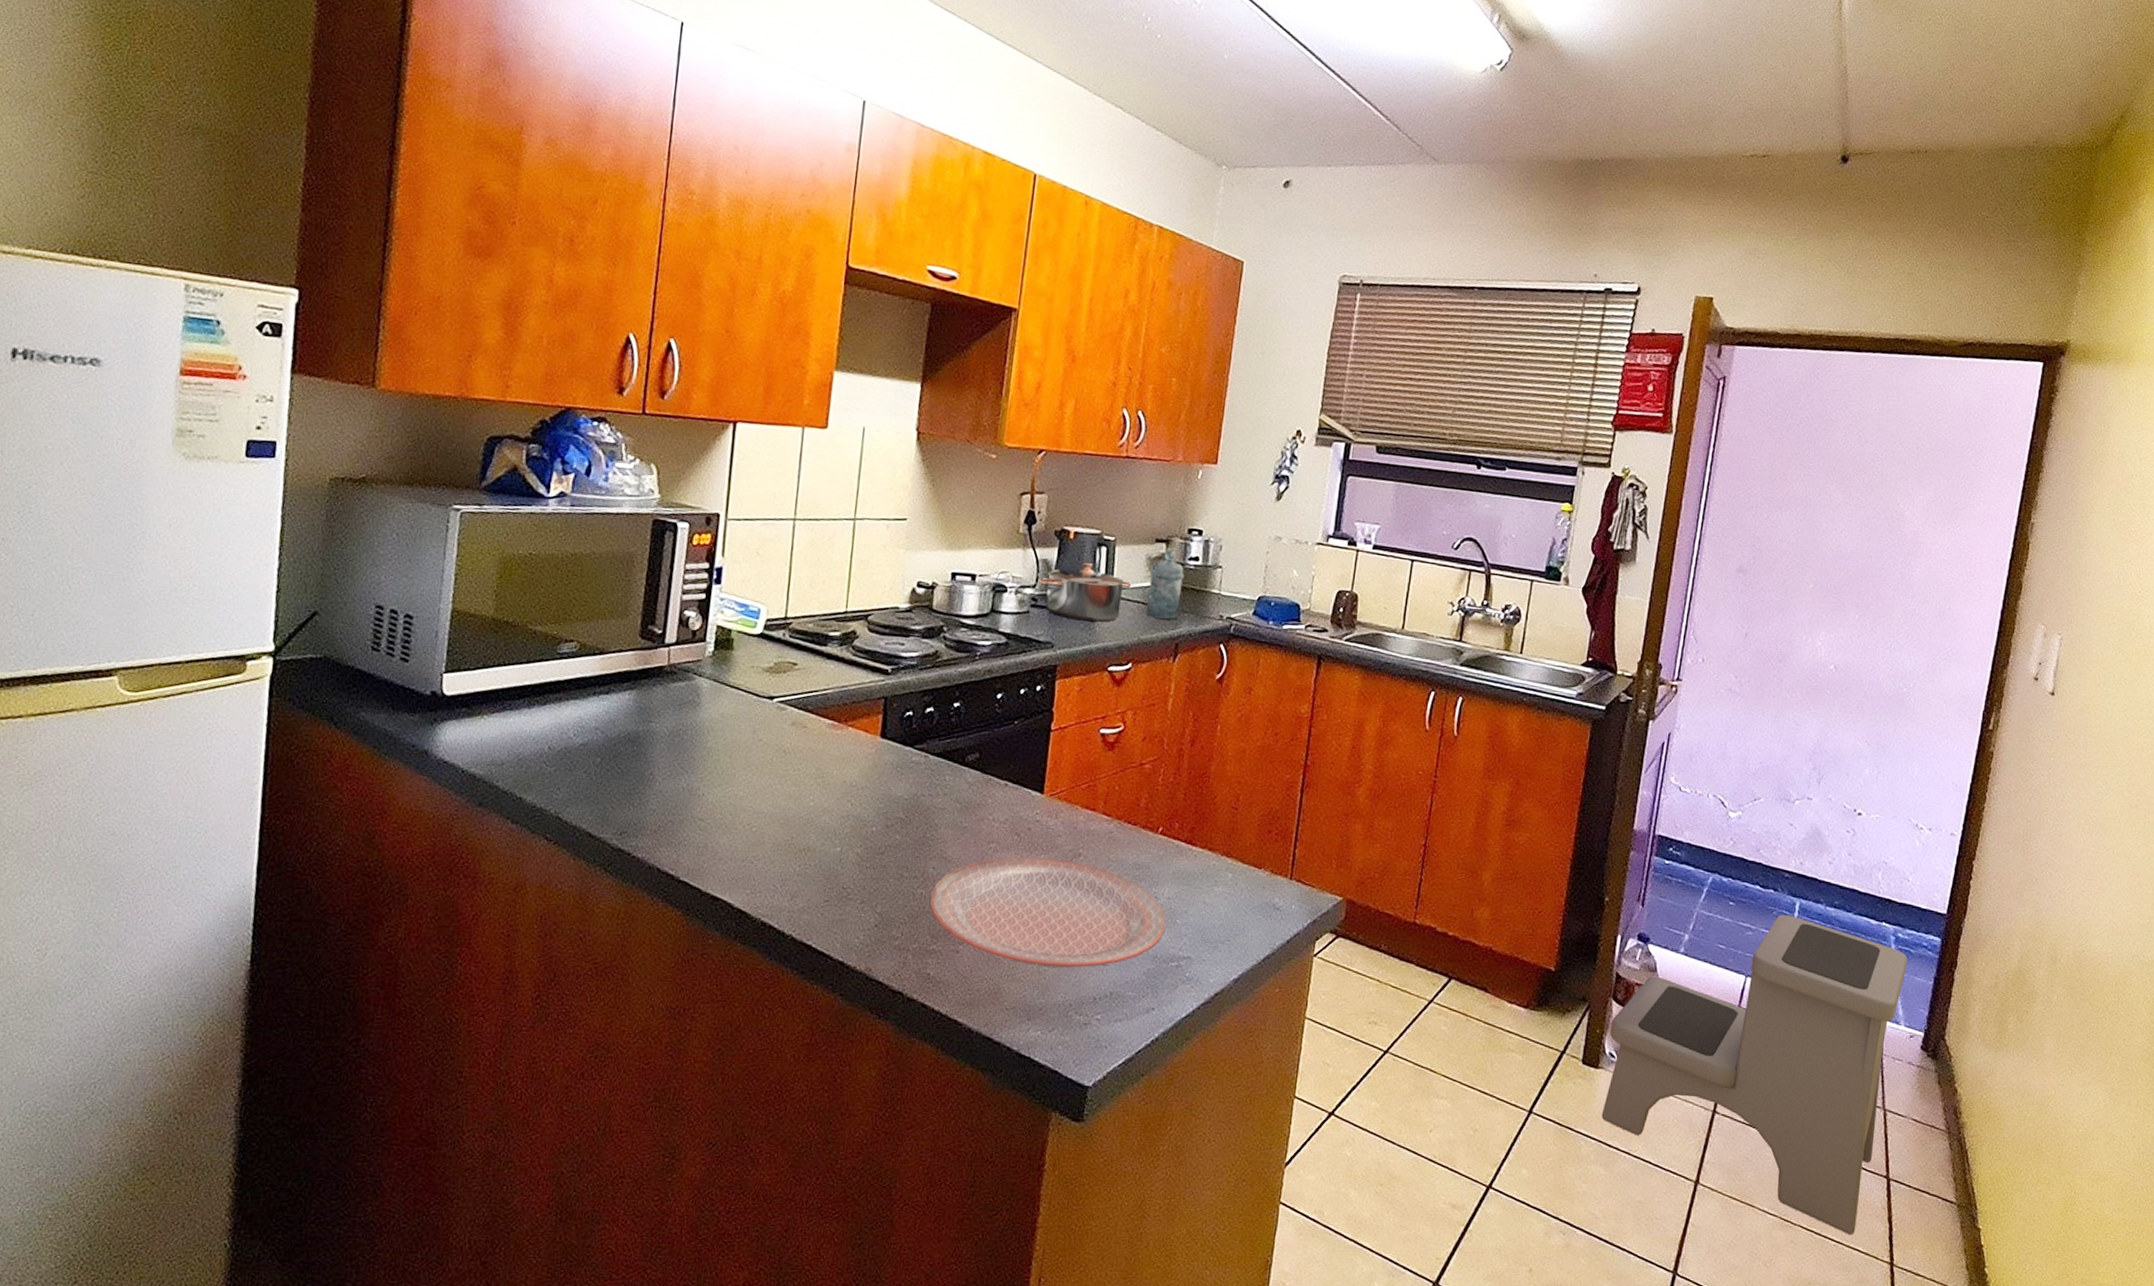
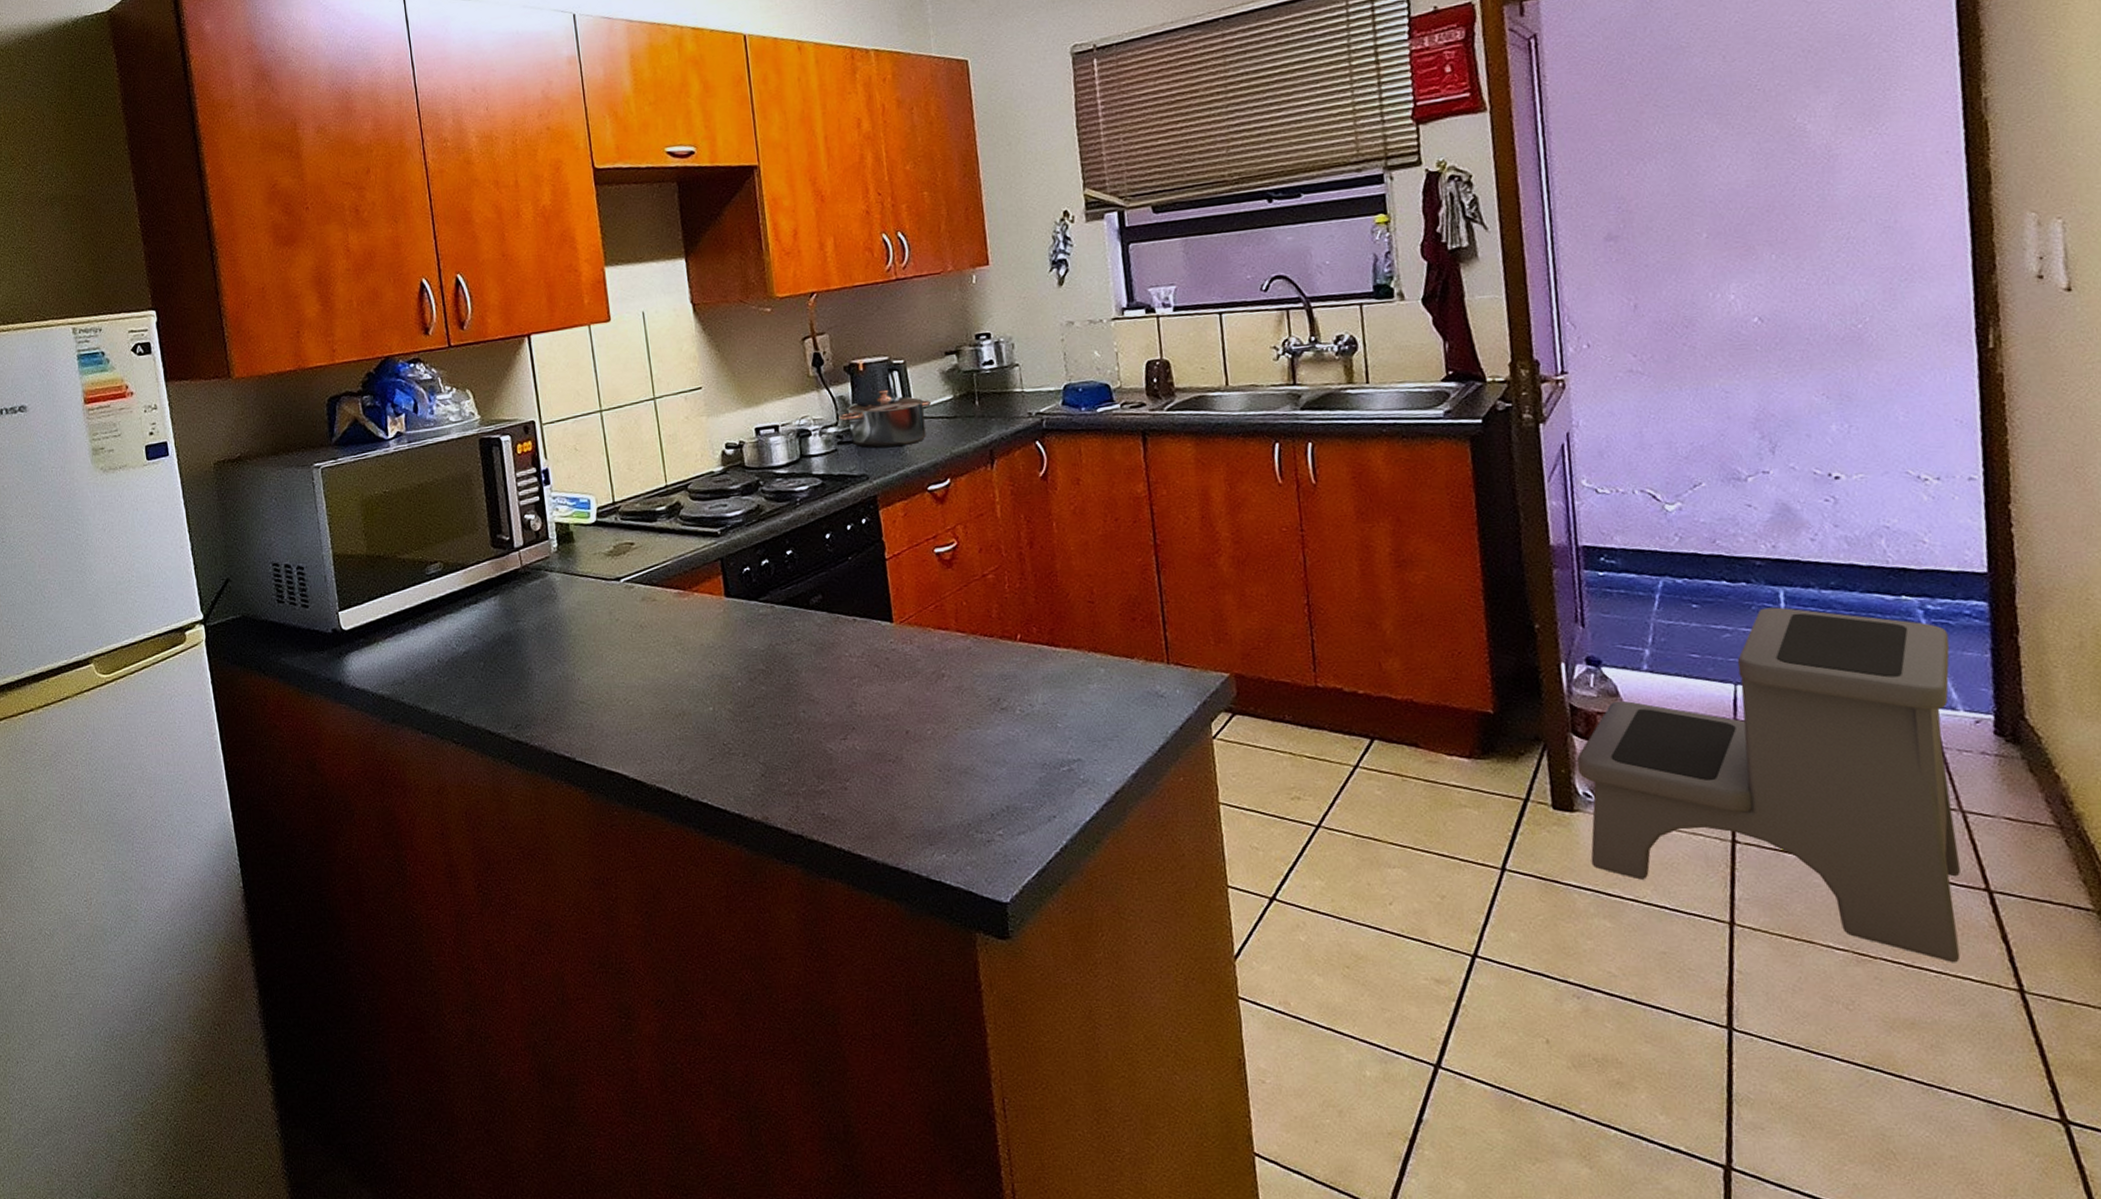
plate: present [929,857,1166,968] -> none [806,683,1048,790]
canister: present [1145,550,1185,620] -> none [946,360,985,430]

